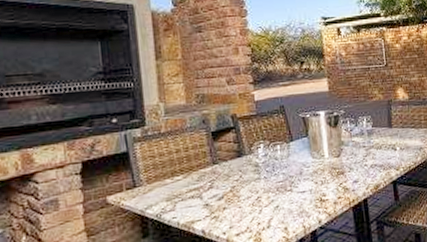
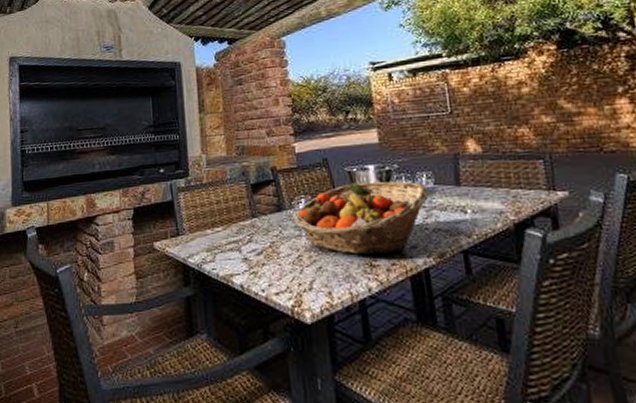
fruit basket: none [253,124,369,192] -> present [294,181,430,255]

